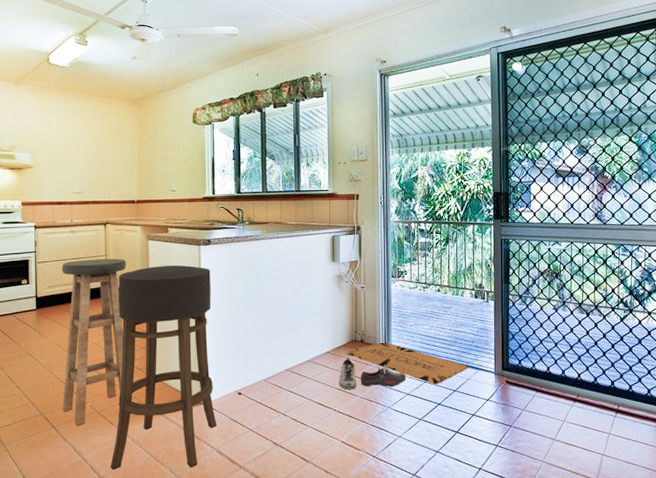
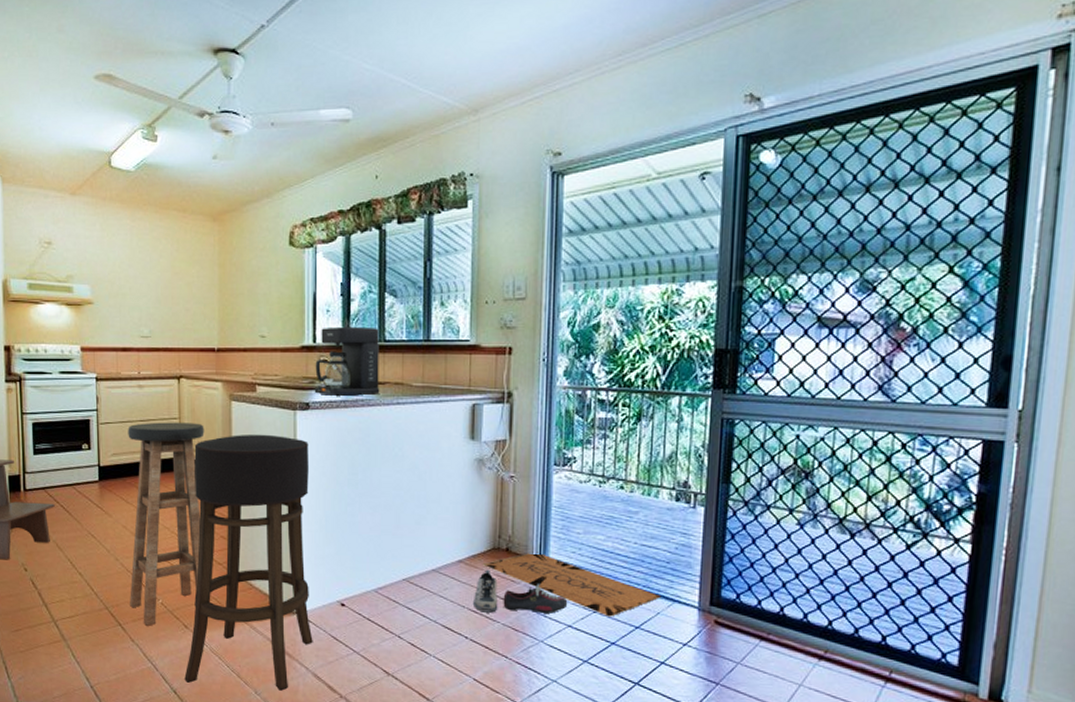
coffee maker: none [214,182,264,233] -> present [314,326,380,396]

